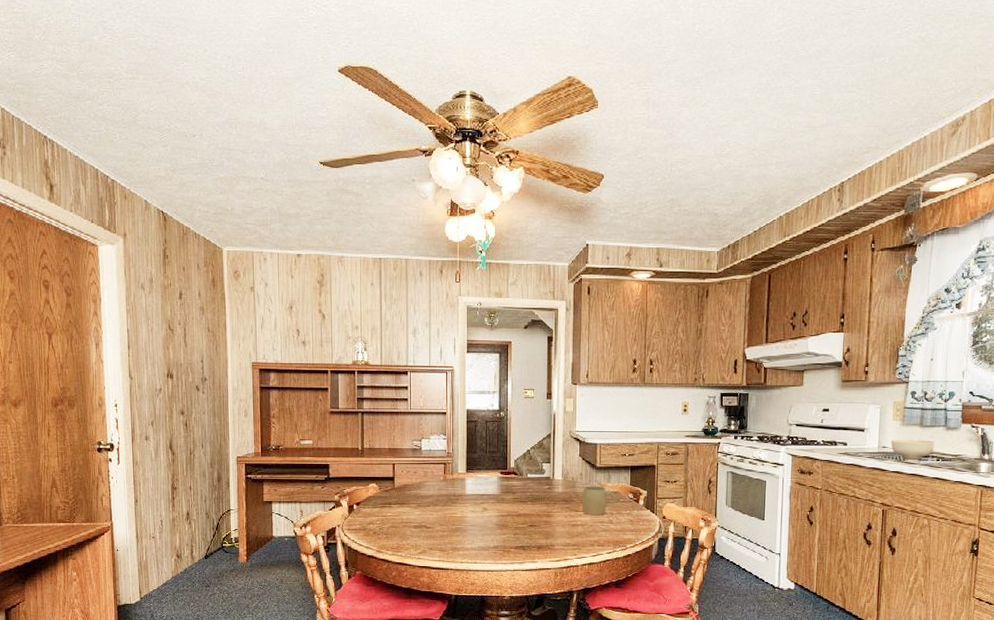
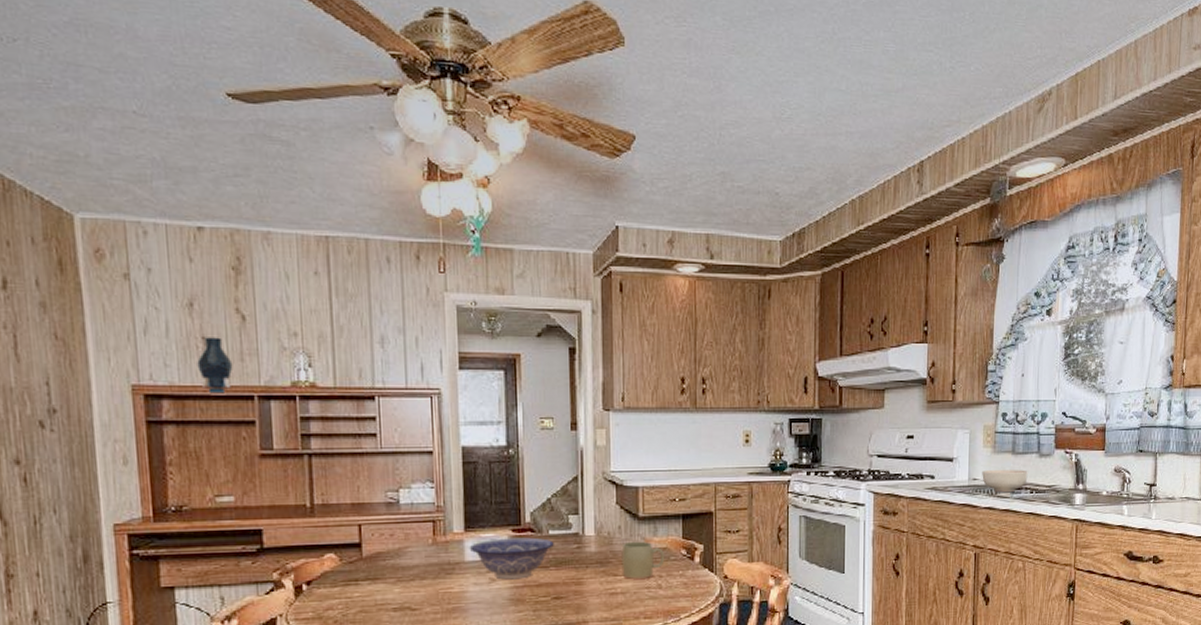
vase: none [293,330,316,369] -> present [197,337,233,394]
decorative bowl: none [469,478,531,510] -> present [469,537,554,580]

